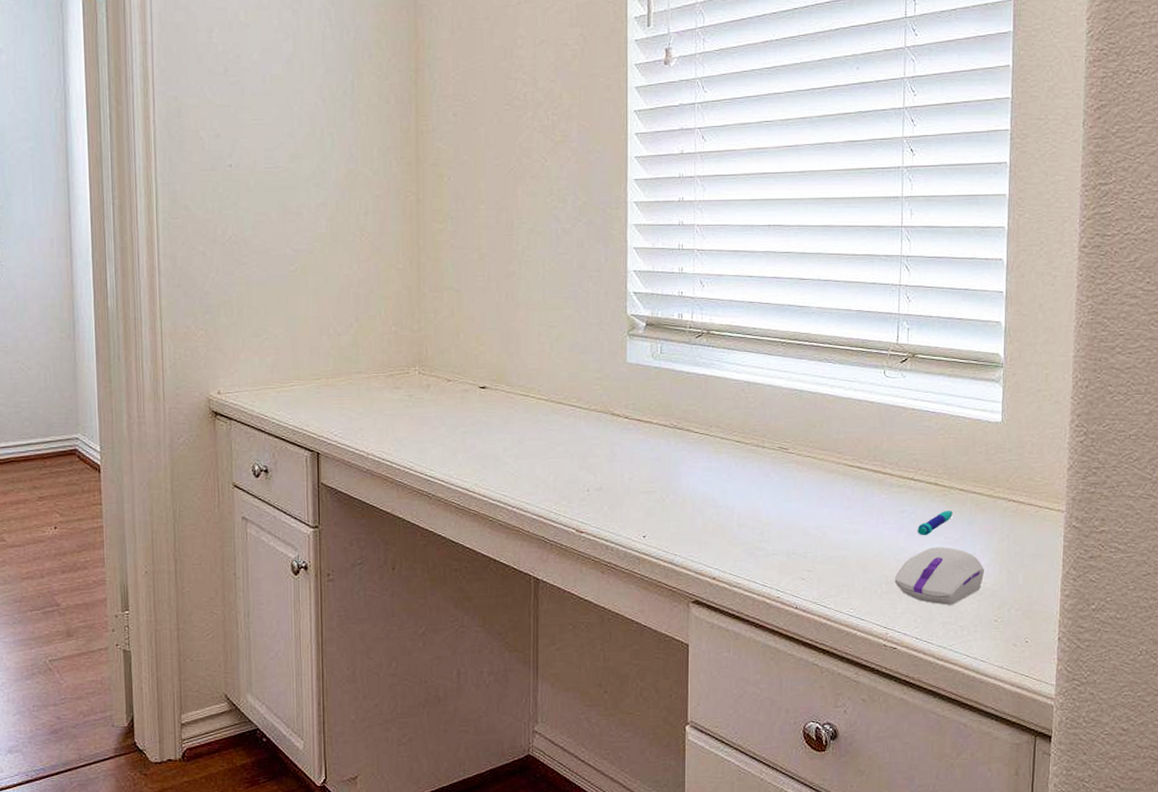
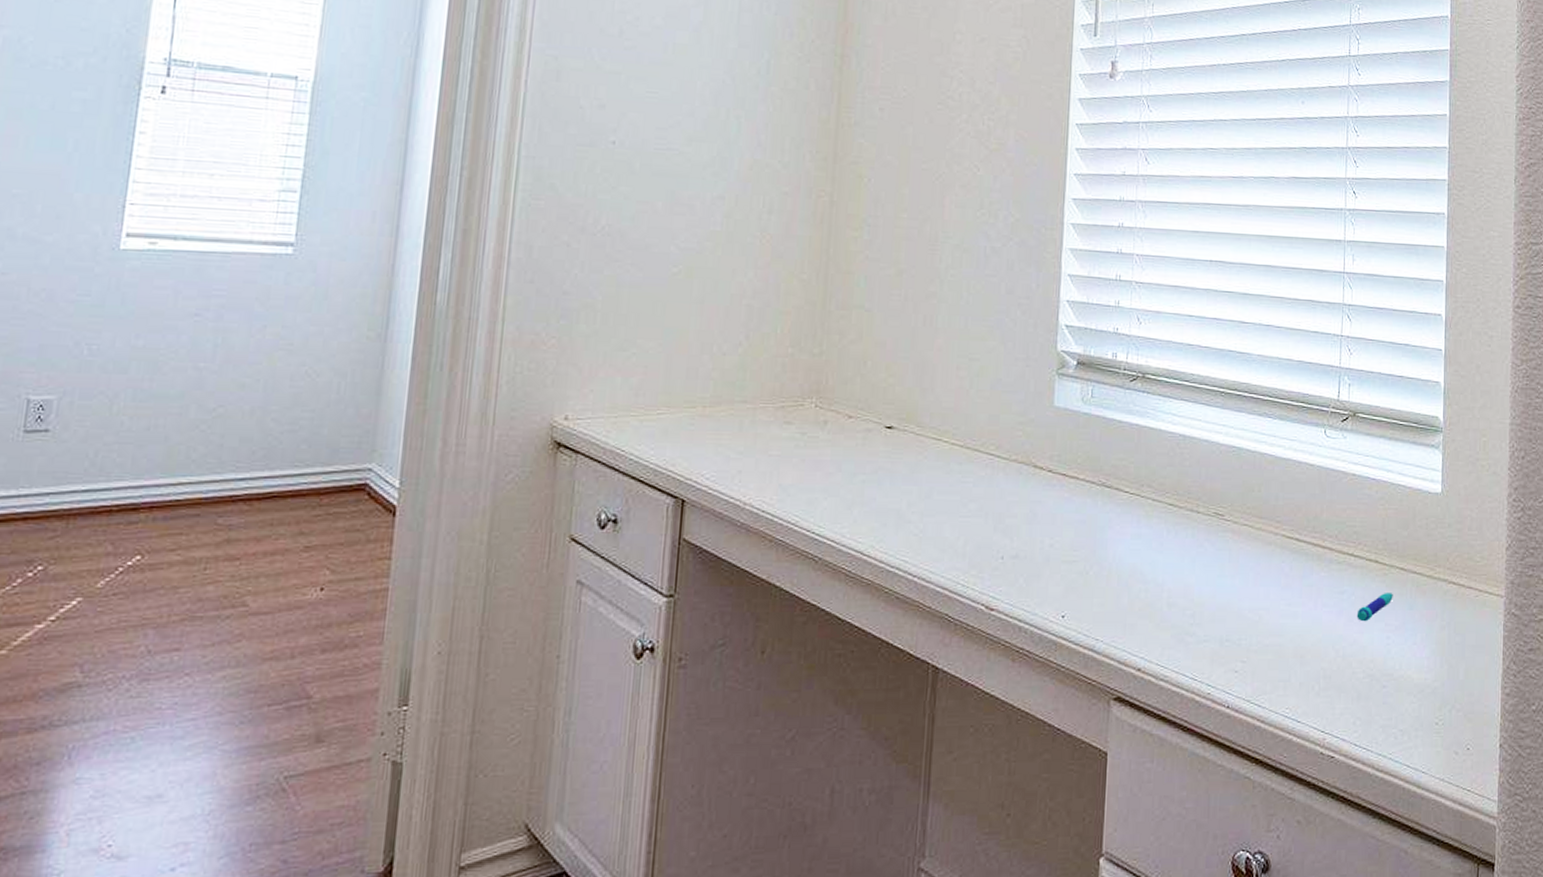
computer mouse: present [894,547,985,605] -> none [1332,635,1426,705]

